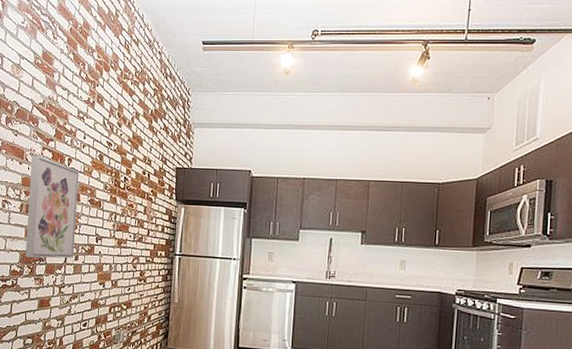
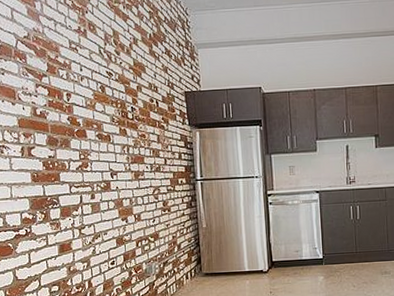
wall art: present [25,155,79,259] -> none [25,93,89,203]

